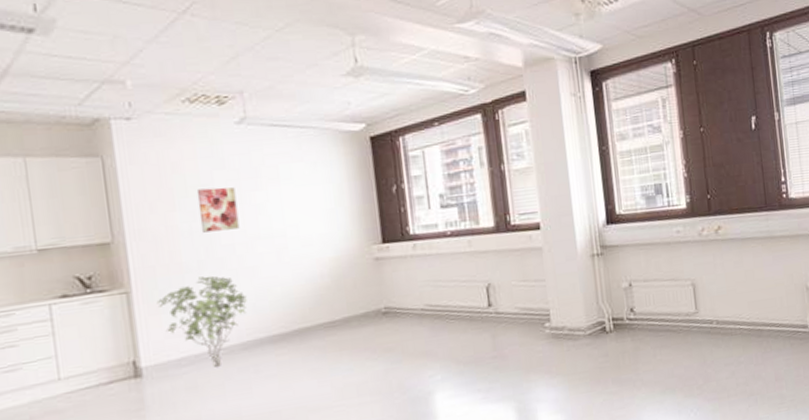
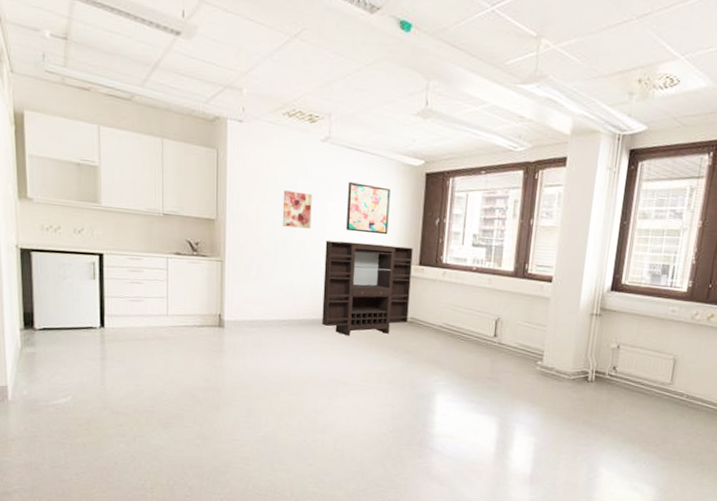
shrub: present [156,275,247,367] -> none [242,261,307,333]
bookshelf: none [261,225,382,349] -> present [322,241,413,336]
wall art: none [278,162,337,222] -> present [346,182,391,235]

